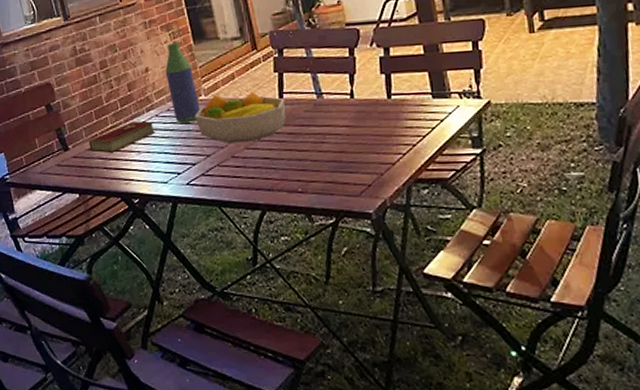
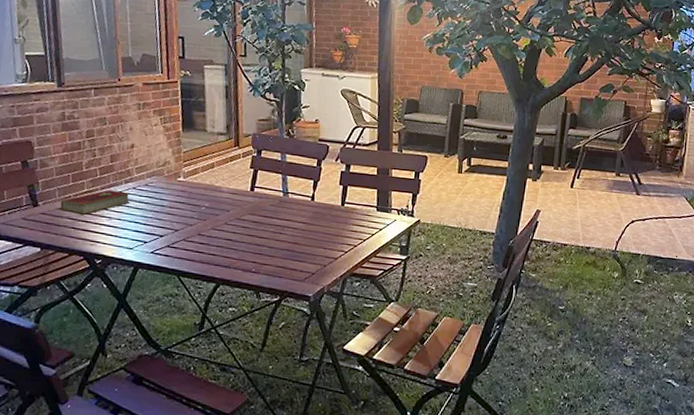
bottle: present [165,43,200,123] -> none [150,127,178,199]
fruit bowl: present [195,91,286,144] -> none [170,179,256,224]

